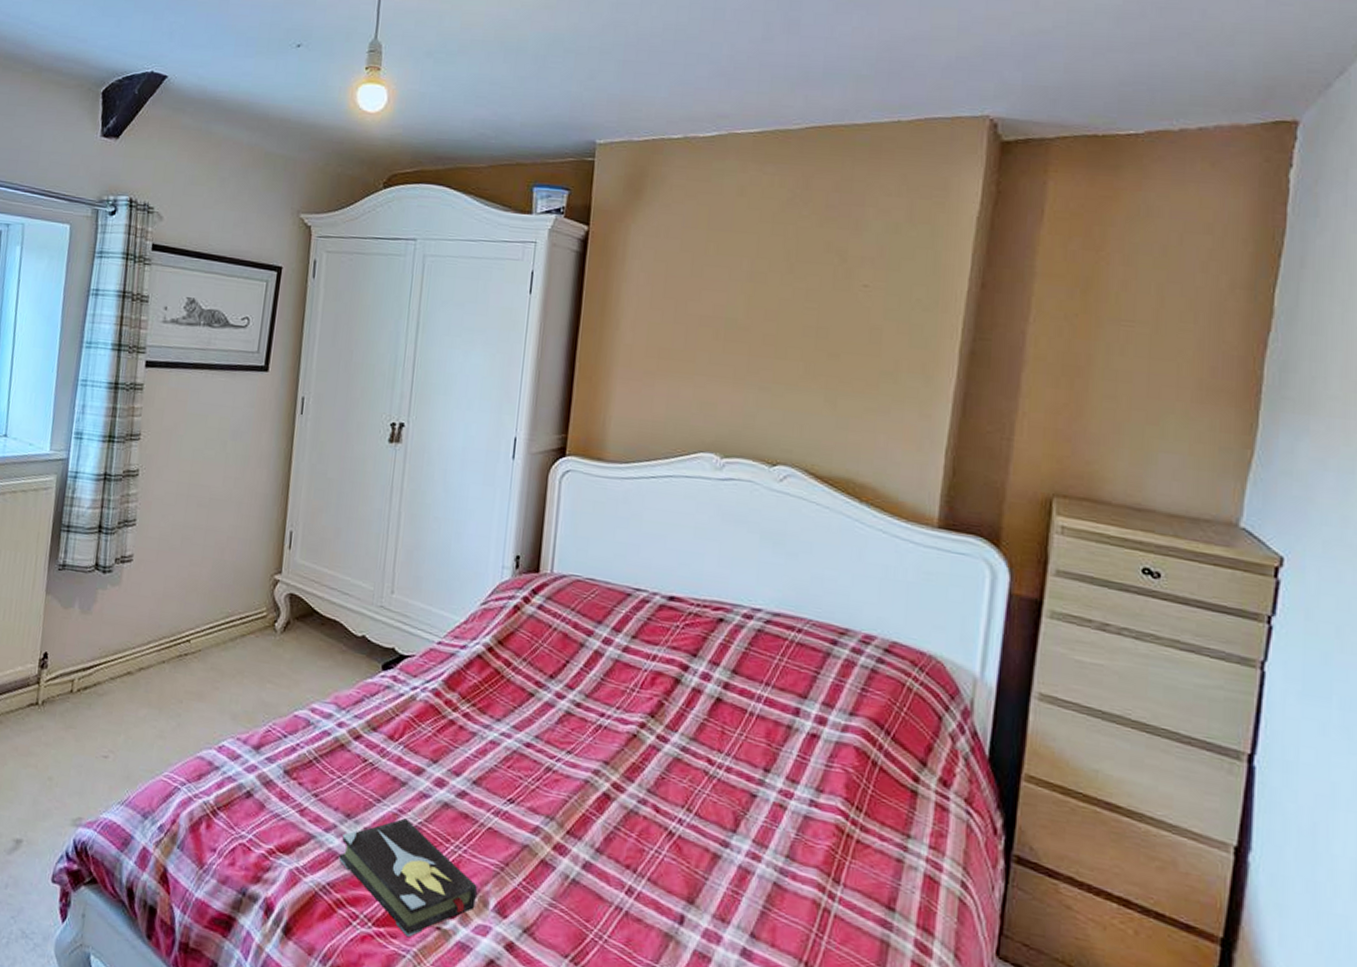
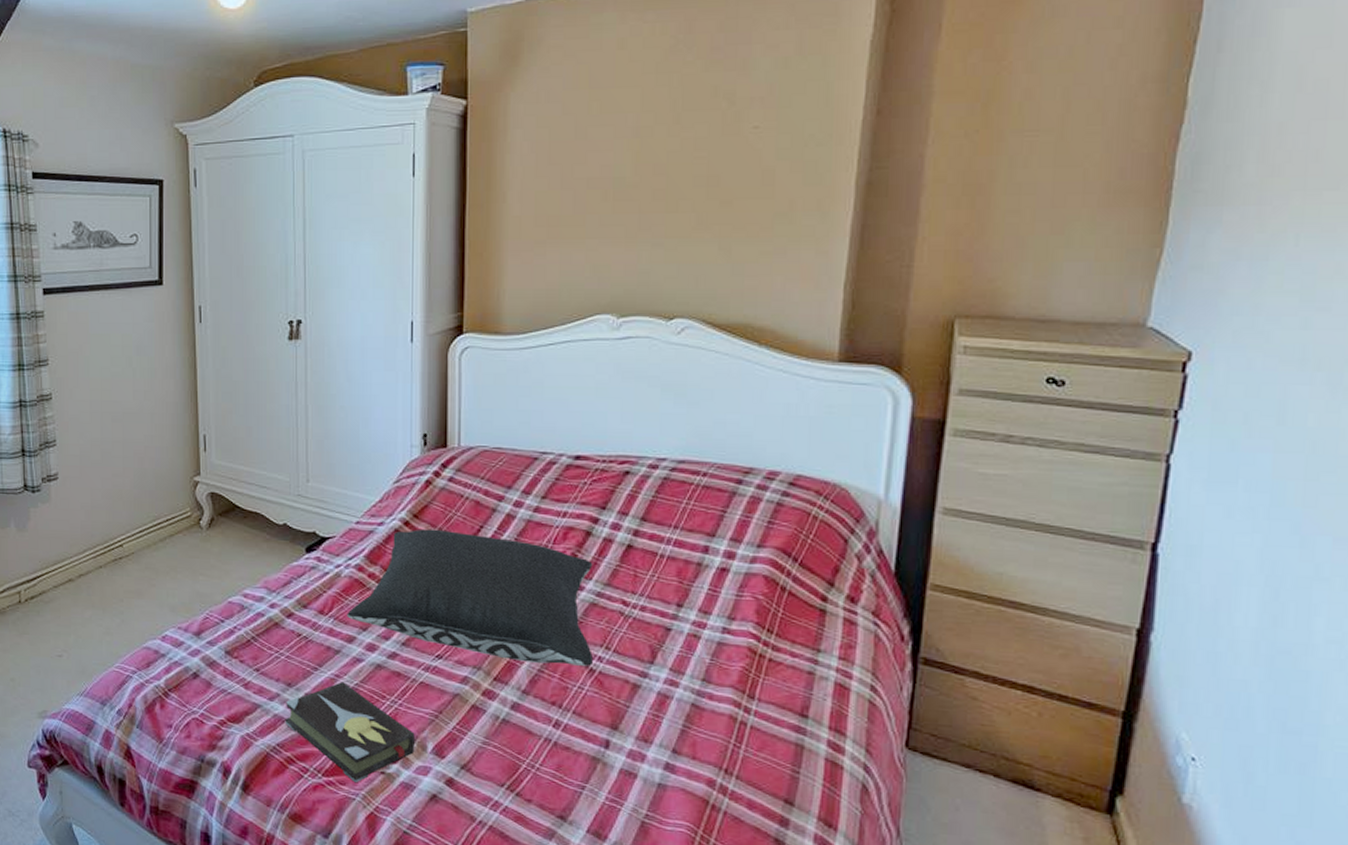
pillow: none [417,656,680,829] -> present [347,528,593,666]

